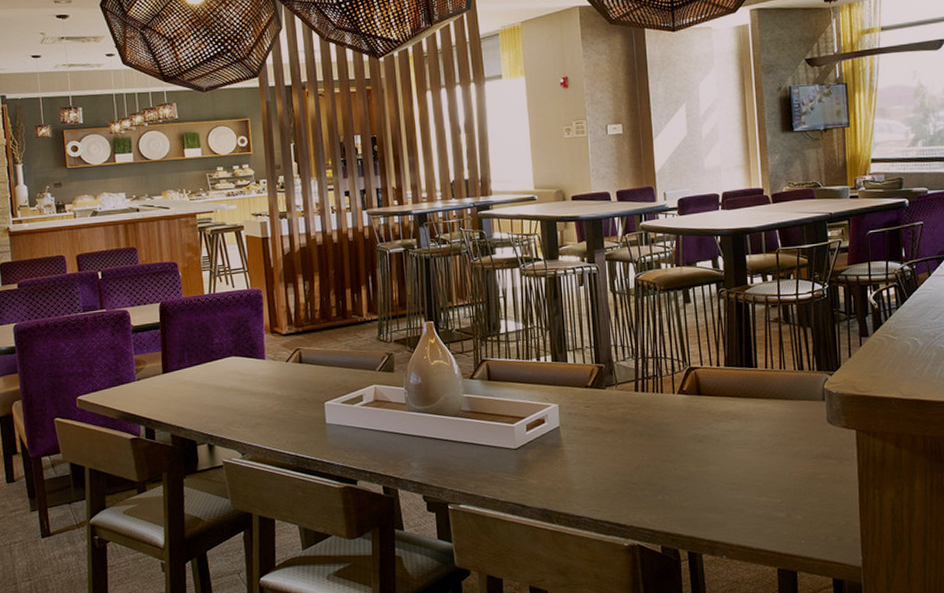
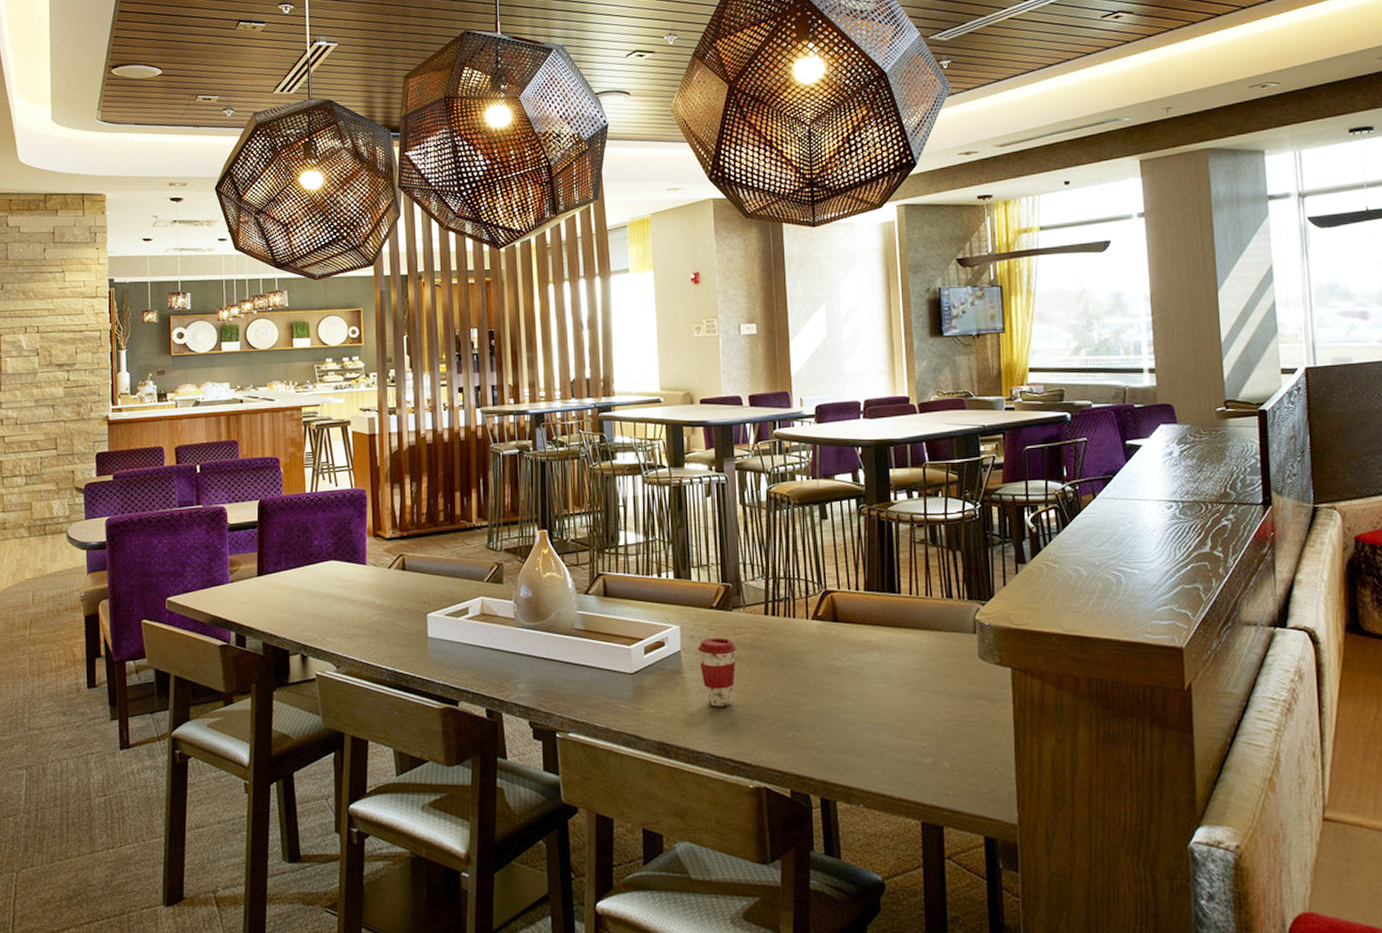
coffee cup: none [575,413,611,476] -> present [698,637,737,707]

